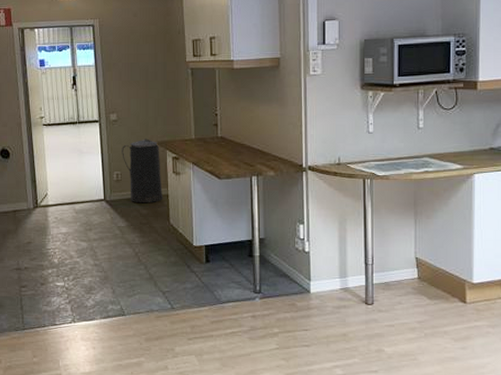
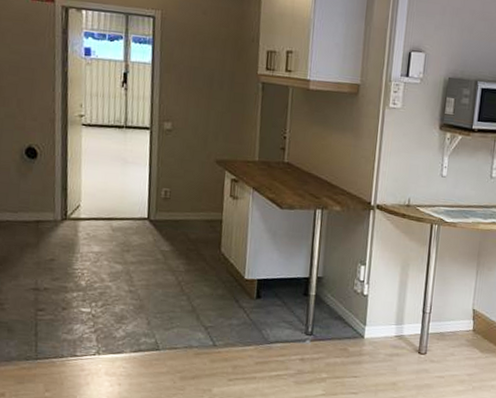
trash can: present [122,139,164,204] -> none [173,154,218,228]

